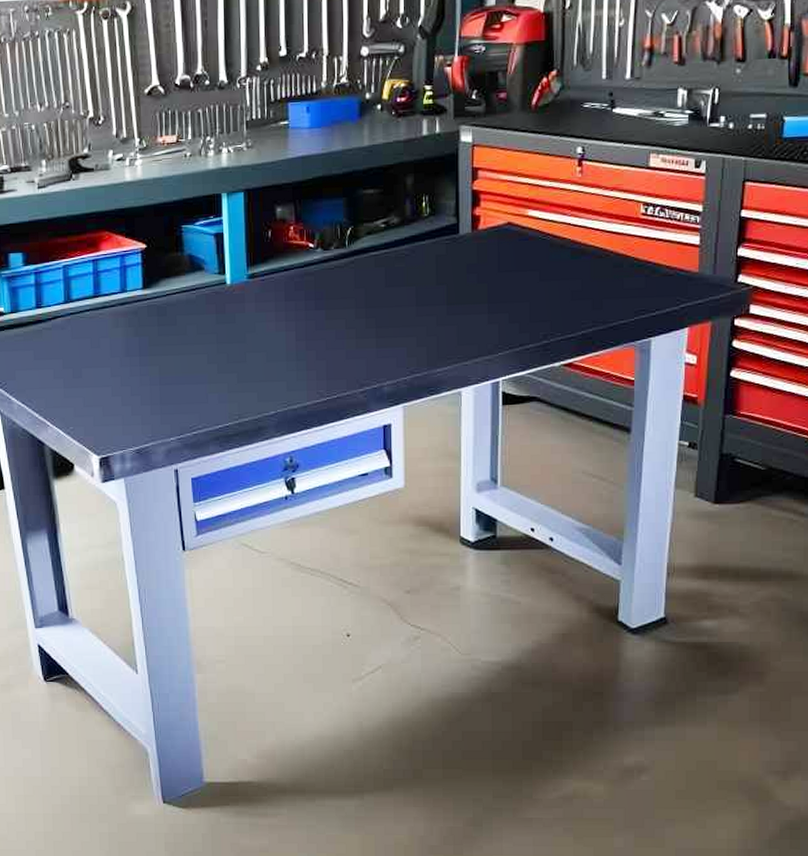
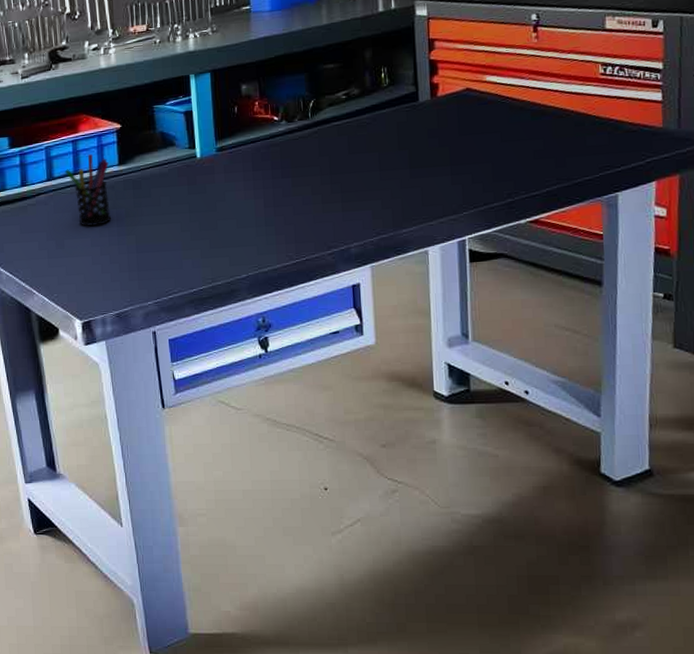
pen holder: none [84,275,134,354] -> present [65,153,112,226]

